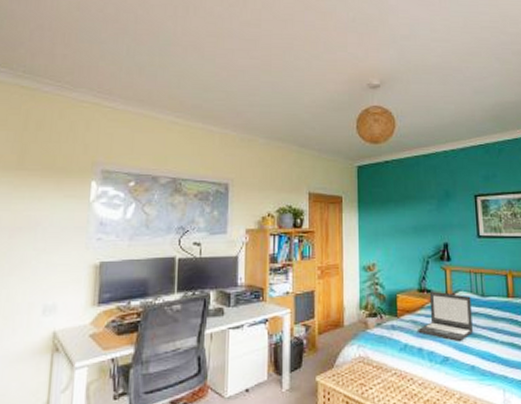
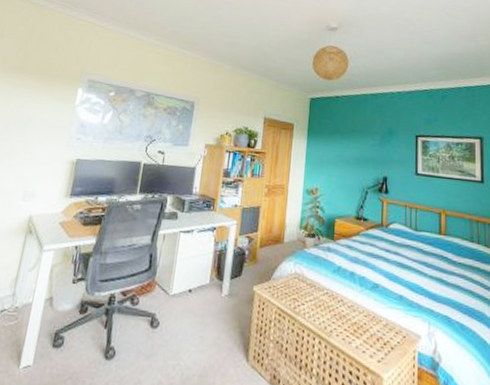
laptop: present [418,291,473,341] -> none [352,219,405,271]

